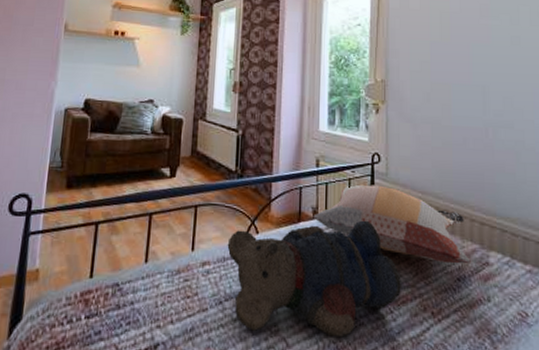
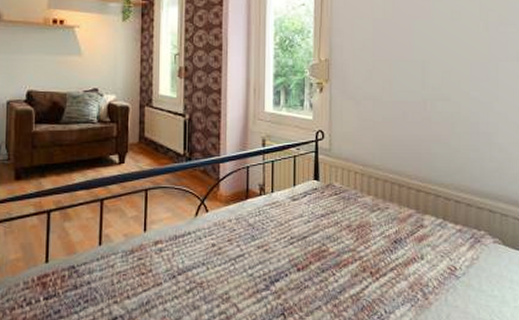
teddy bear: present [227,220,403,338] -> none [178,194,344,300]
decorative pillow: present [313,185,472,264] -> none [260,160,408,228]

